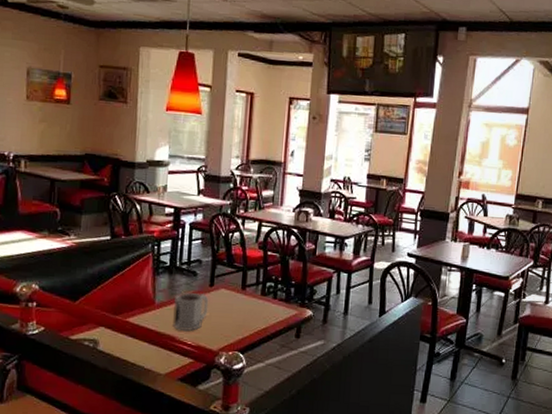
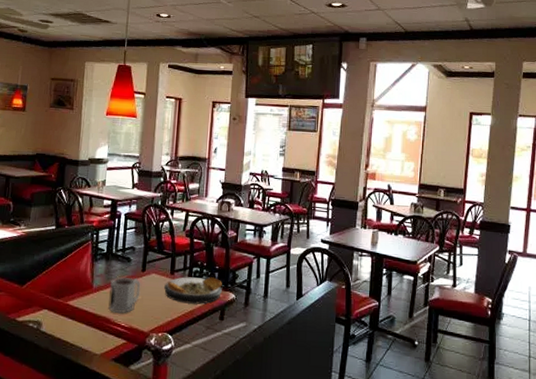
plate: none [234,292,299,322] -> present [163,277,222,304]

